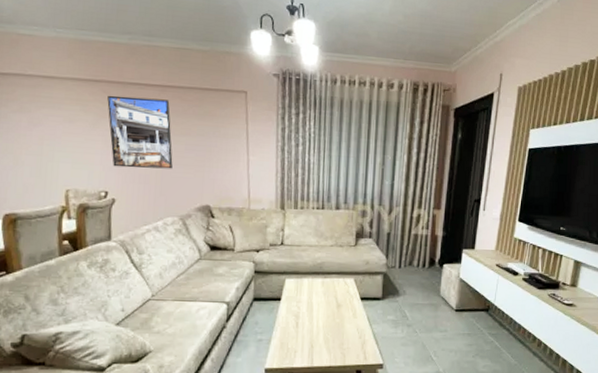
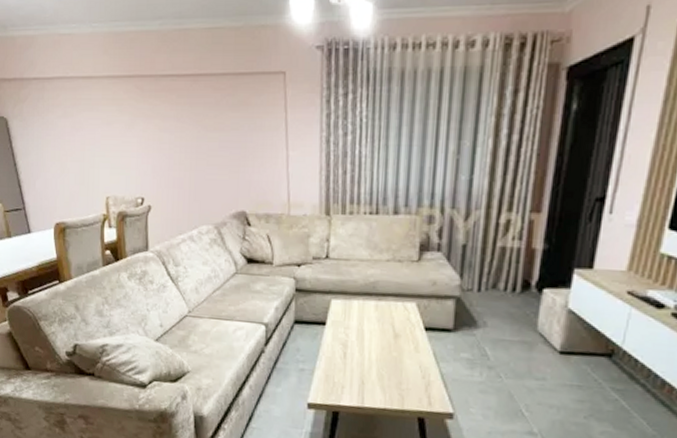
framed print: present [107,95,173,169] -> none [141,91,207,171]

